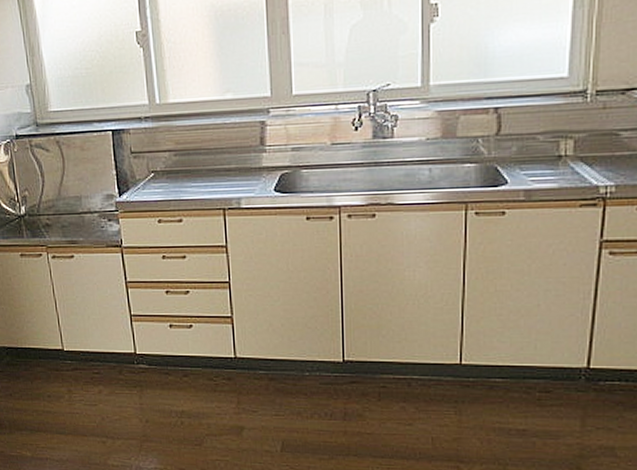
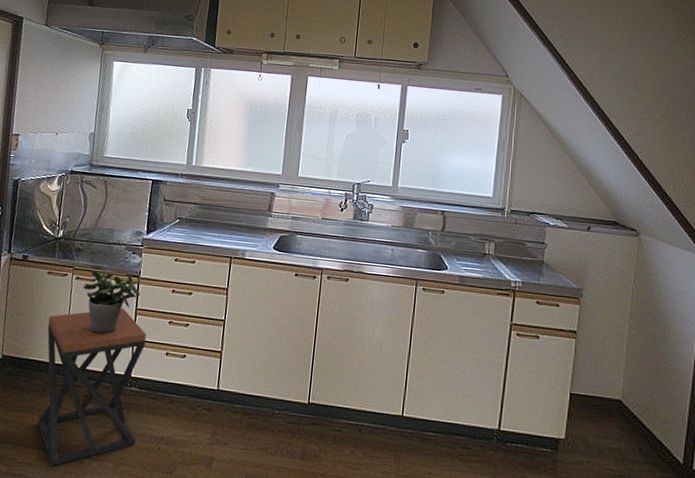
stool: none [34,283,155,448] -> present [37,308,147,466]
potted plant: none [62,245,127,314] -> present [83,270,142,334]

